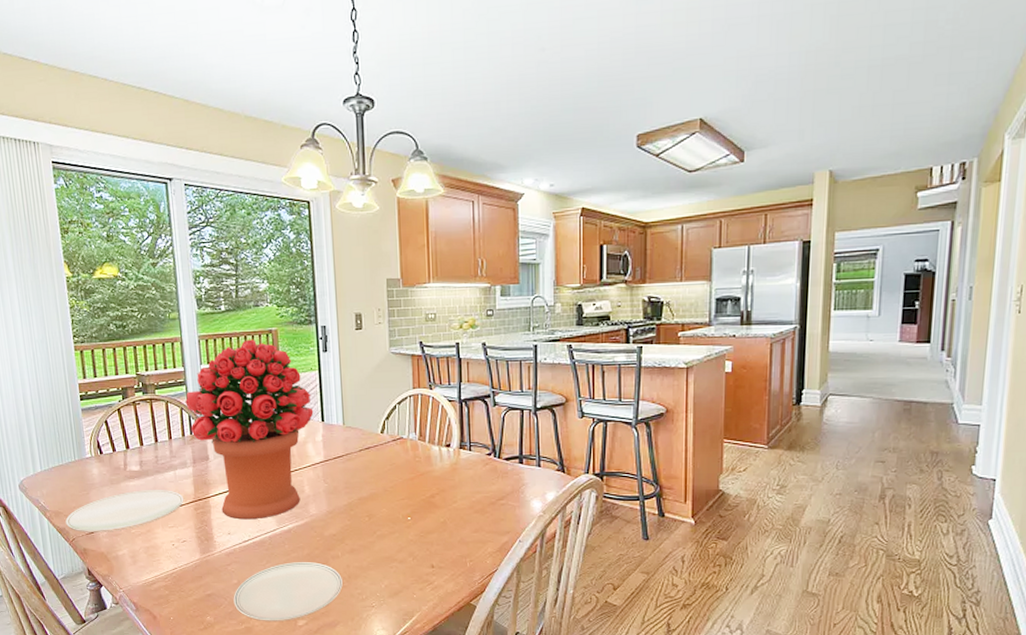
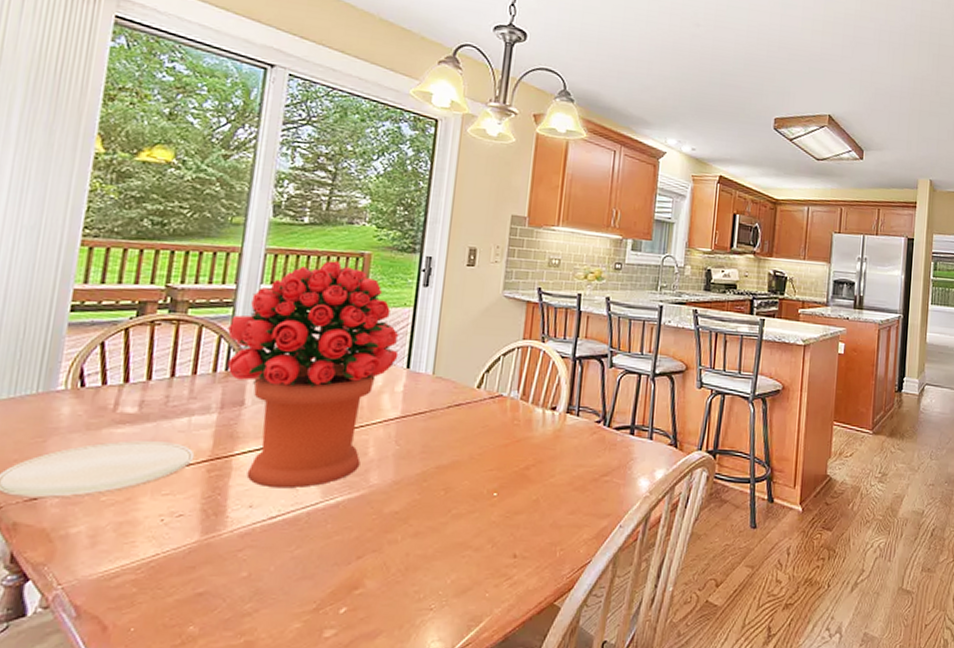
plate: present [233,562,343,622] -> none [235,548,397,633]

